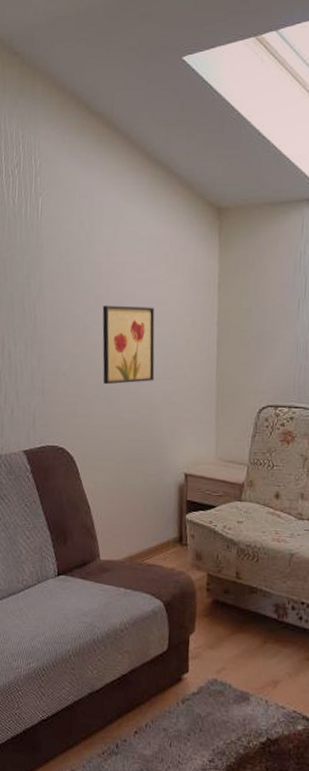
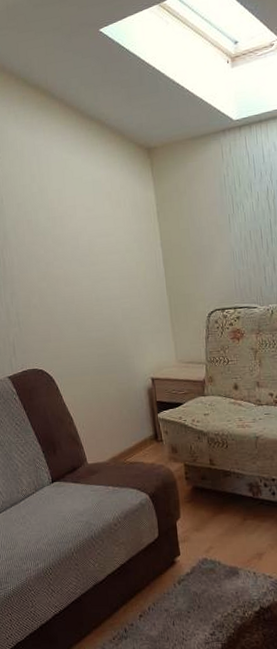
wall art: present [102,305,155,385] -> none [60,239,114,311]

